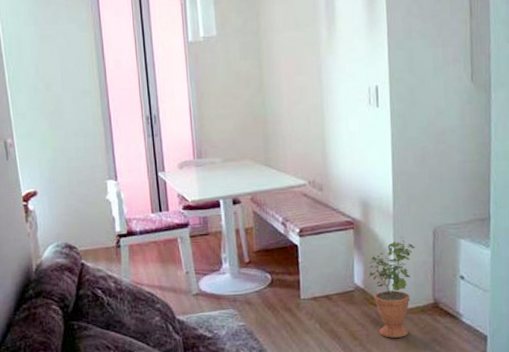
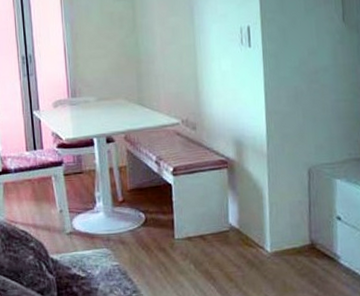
potted plant: present [368,237,415,338] -> none [243,176,290,280]

